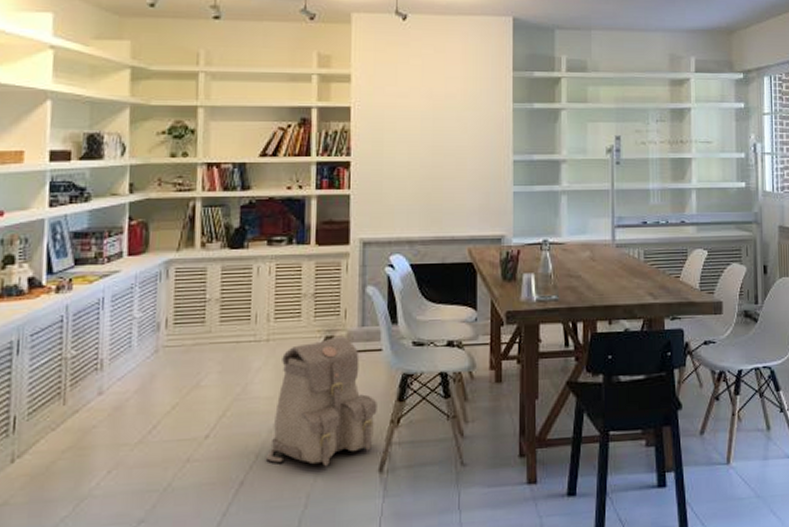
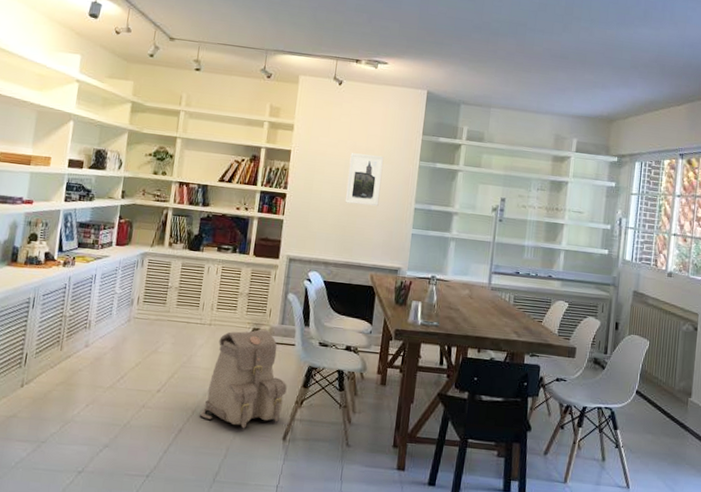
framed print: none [426,101,469,164] -> present [345,153,384,207]

